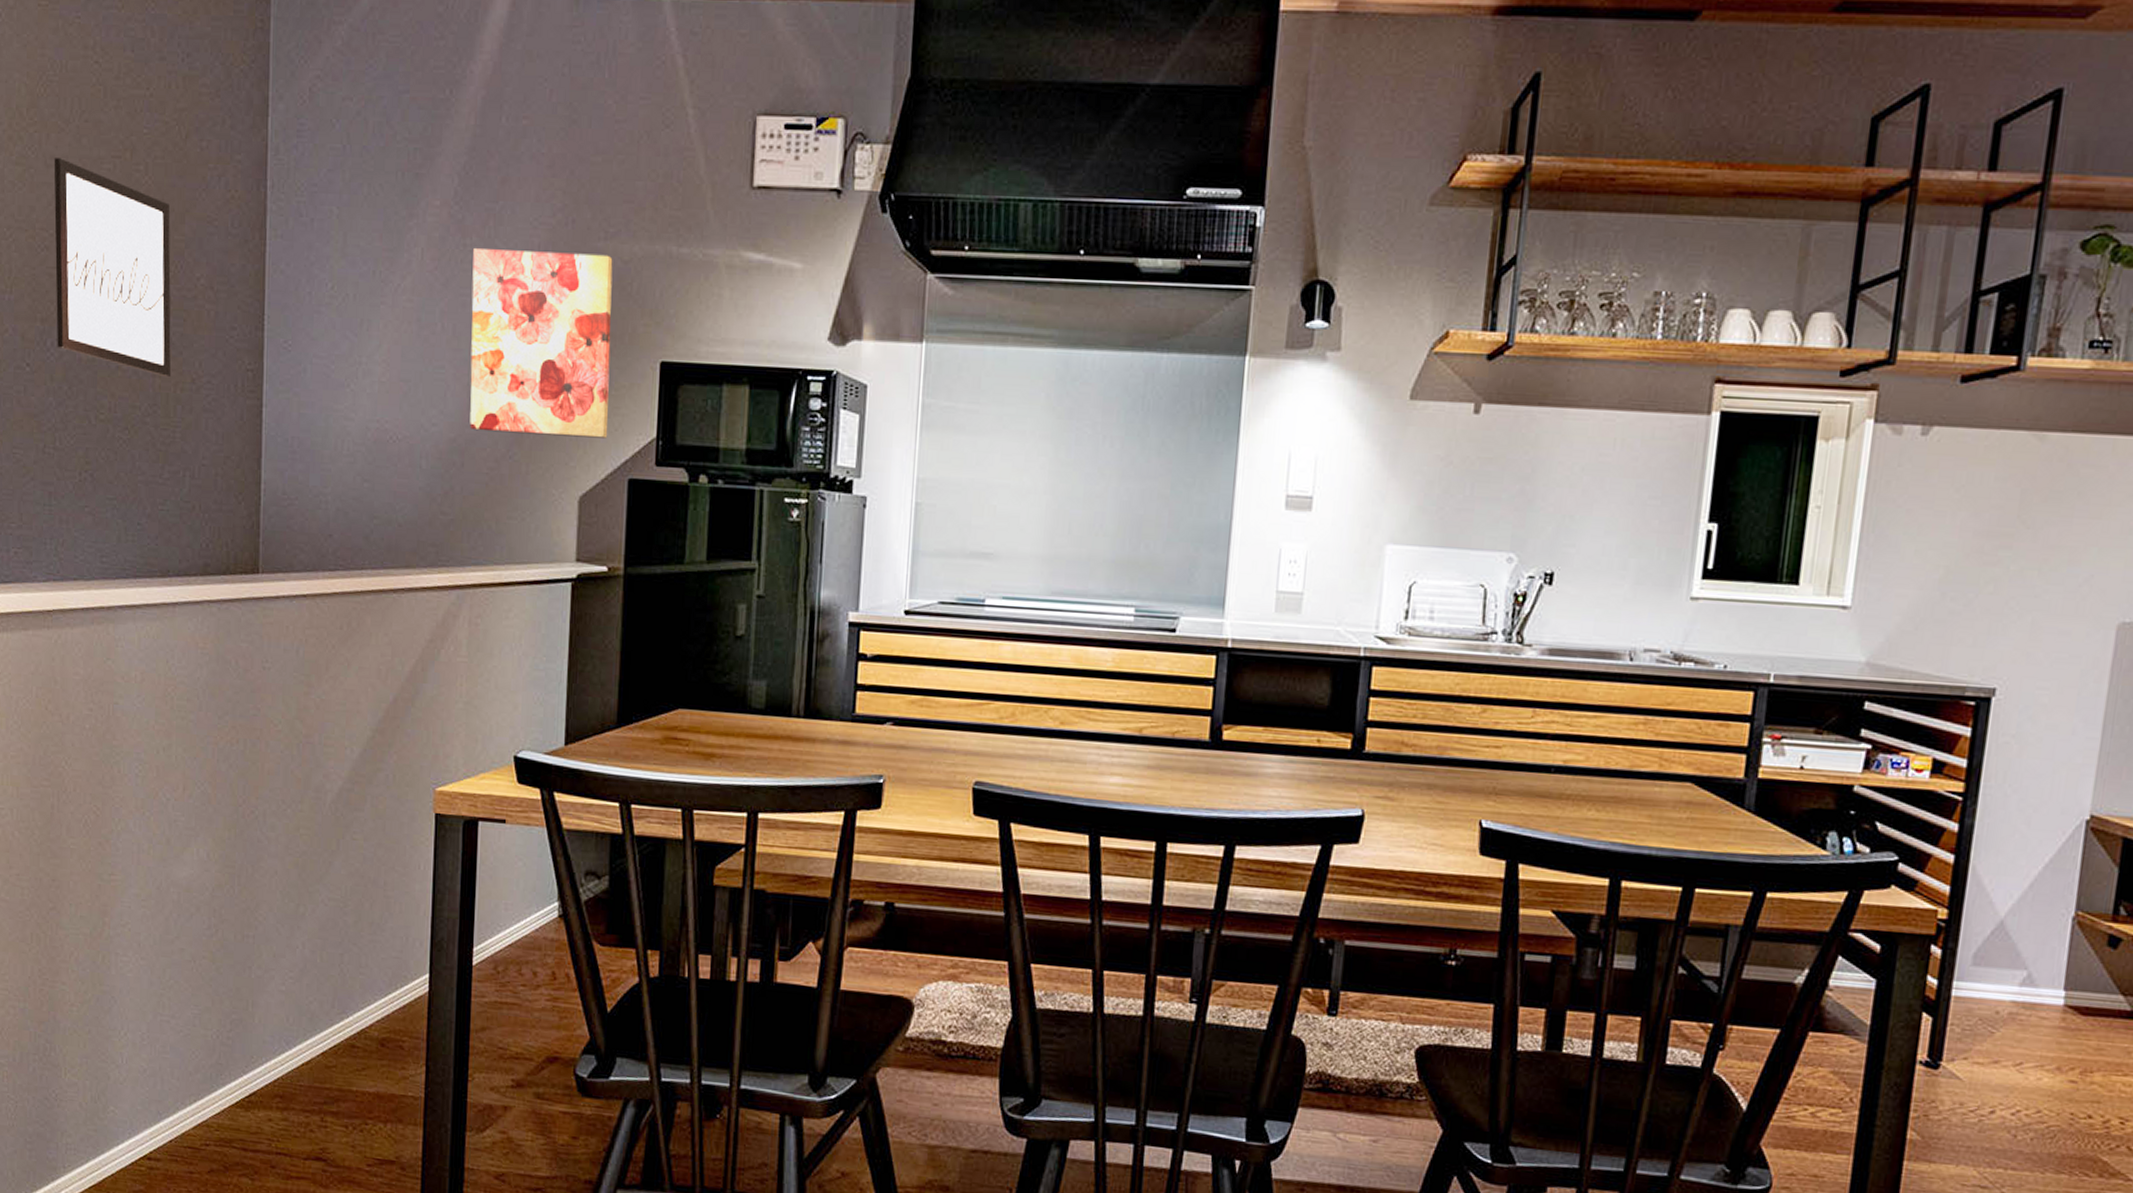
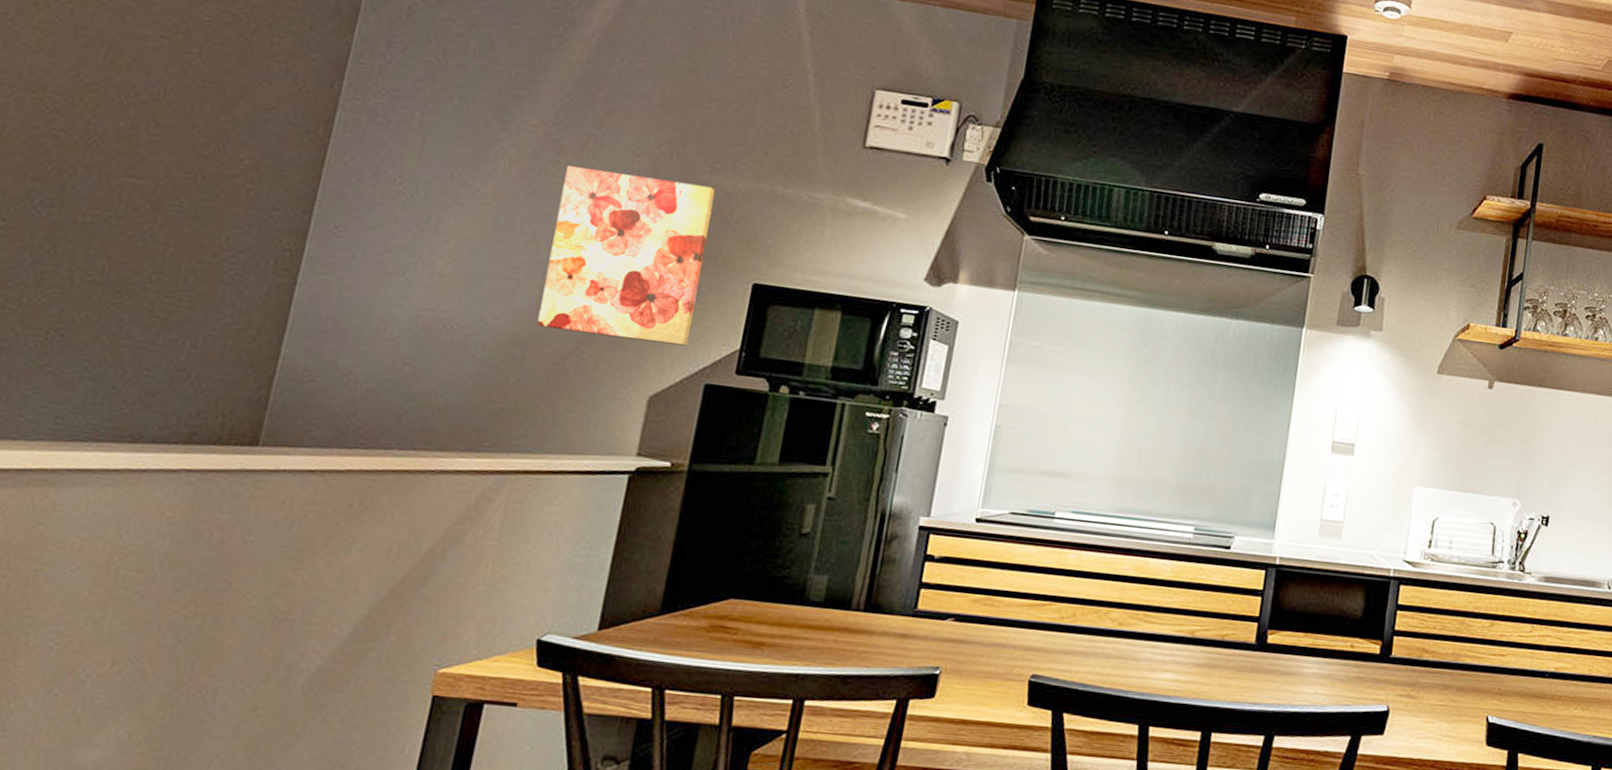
wall art: present [53,158,171,378] -> none [46,29,222,249]

